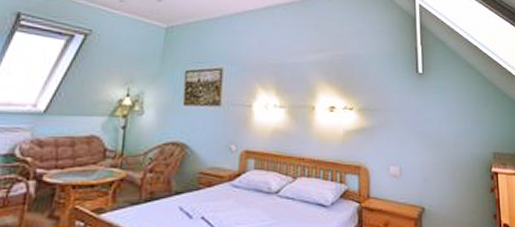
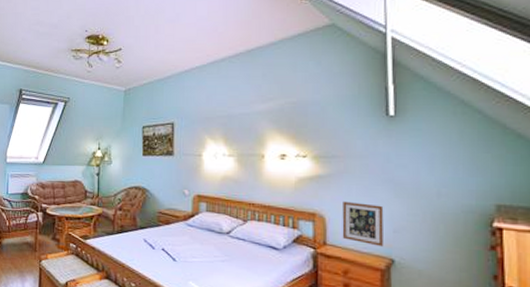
picture frame: none [383,152,417,196] -> present [342,201,384,247]

